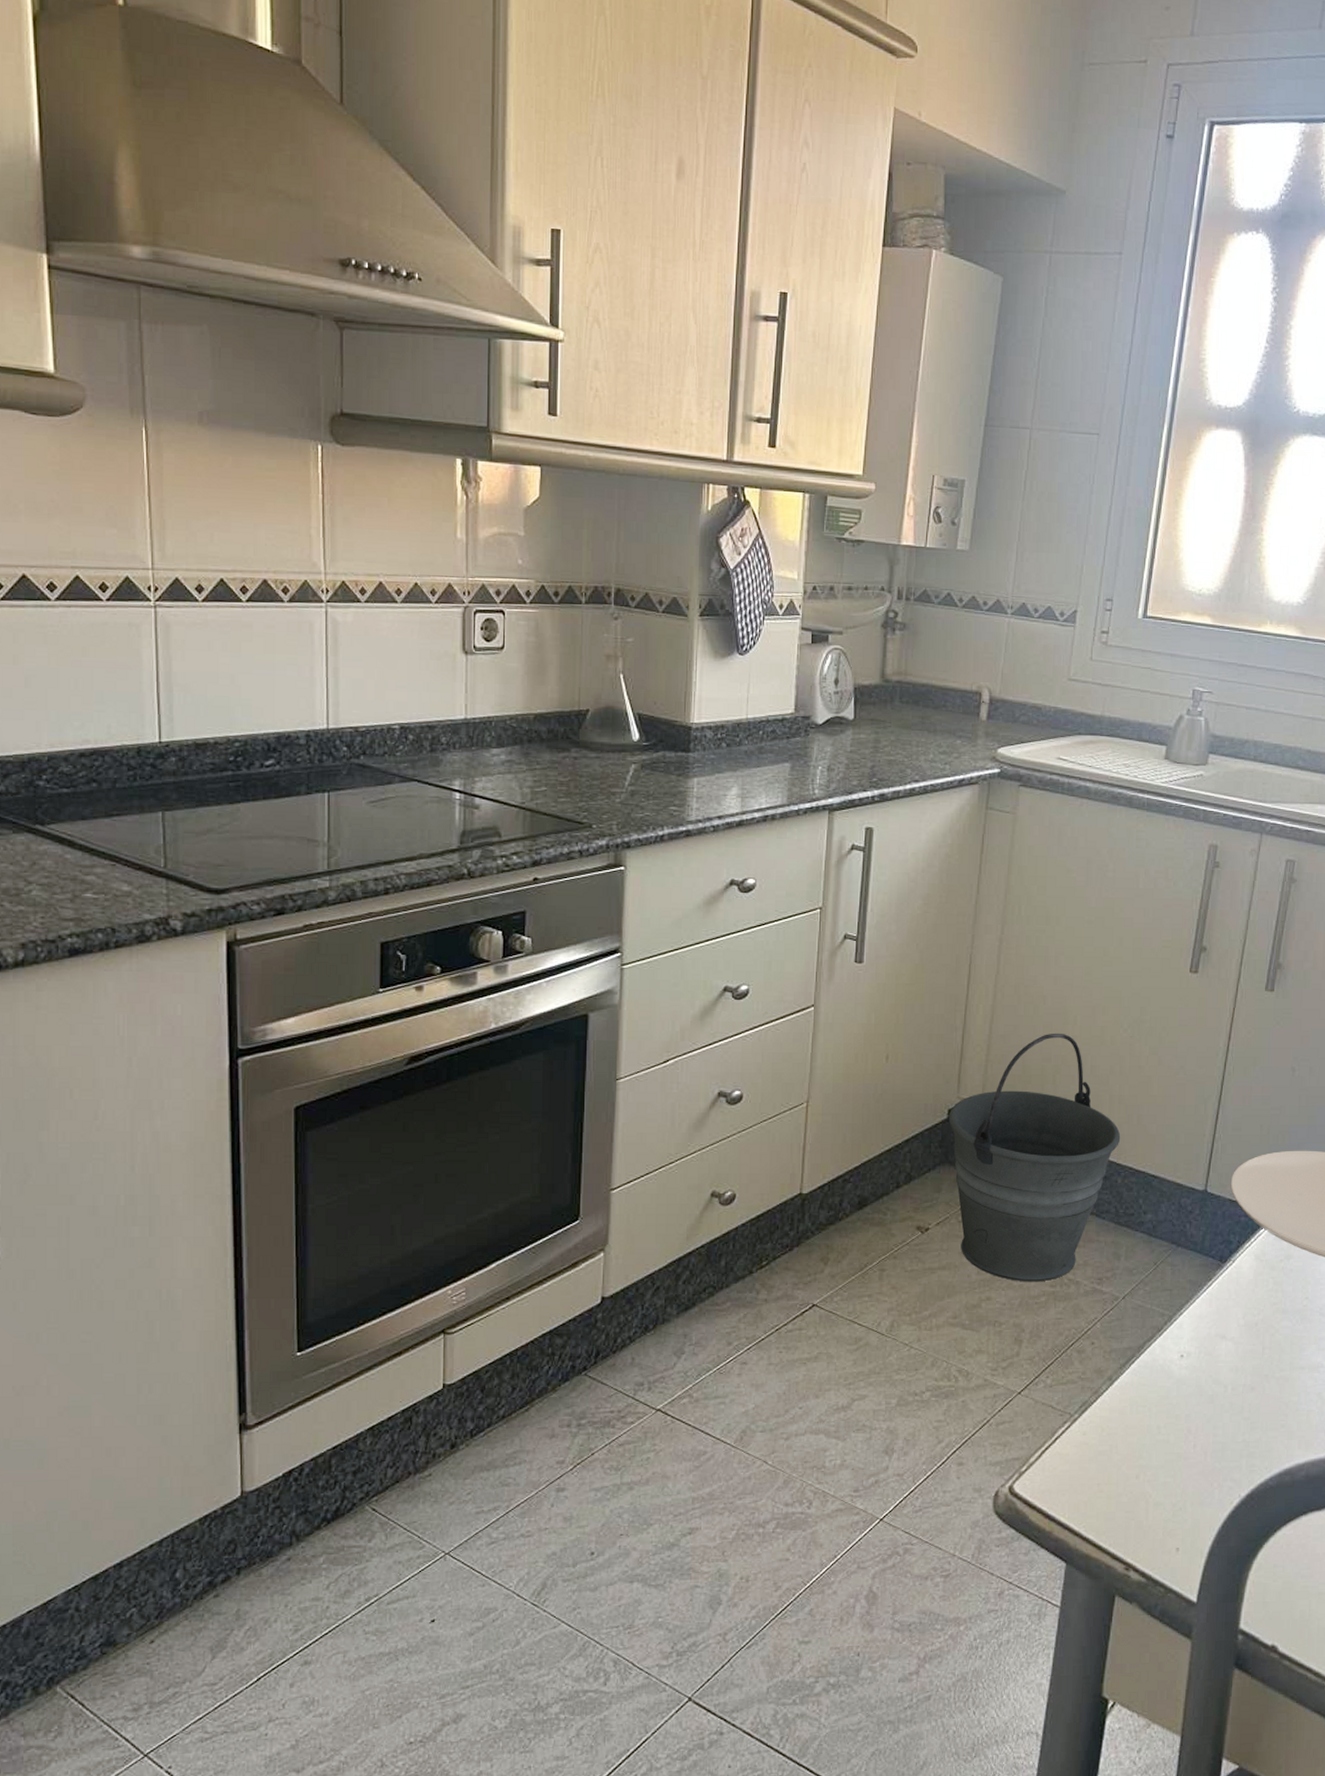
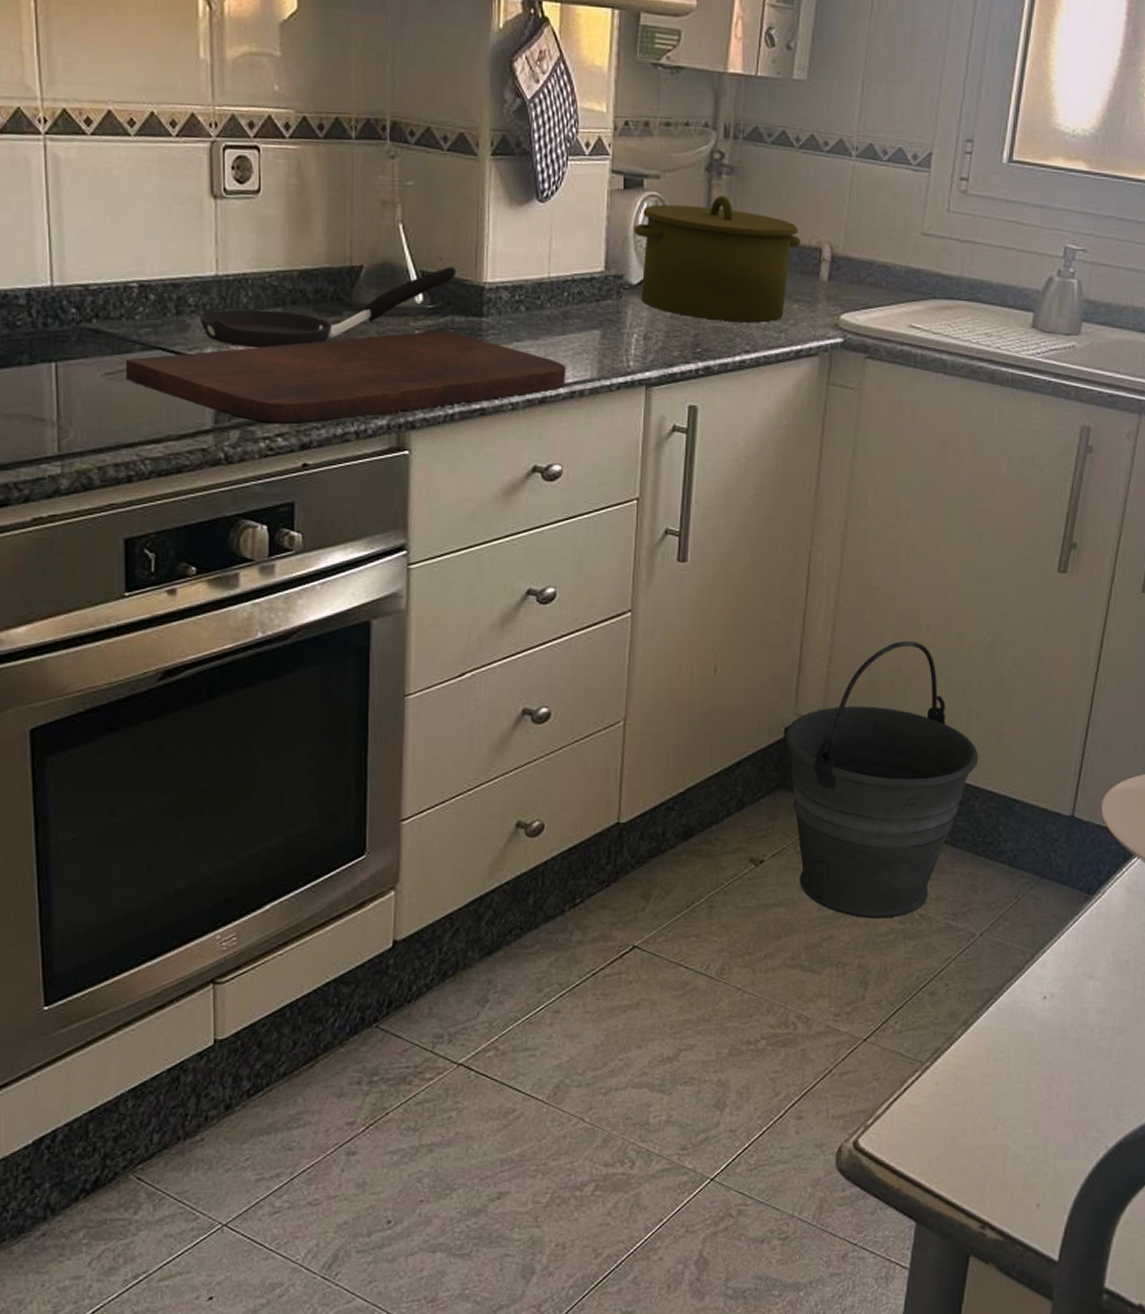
cutting board: none [386,763,761,845] -> present [125,329,566,425]
frying pan: none [450,710,667,780] -> present [200,266,455,349]
cooking pot: none [820,648,964,755] -> present [634,195,802,322]

